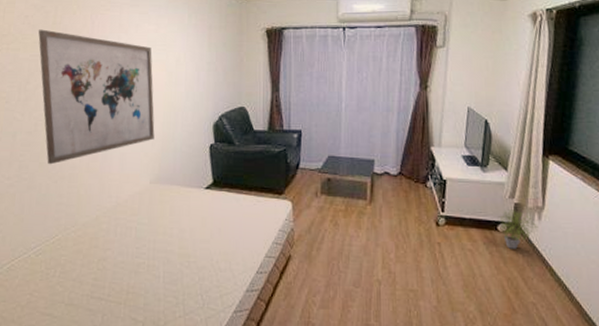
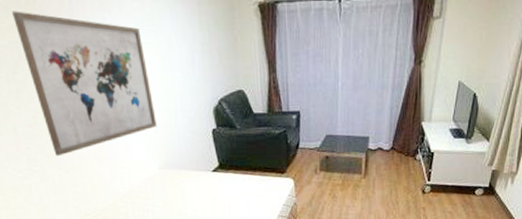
potted plant: present [499,209,538,249] -> none [477,175,510,209]

